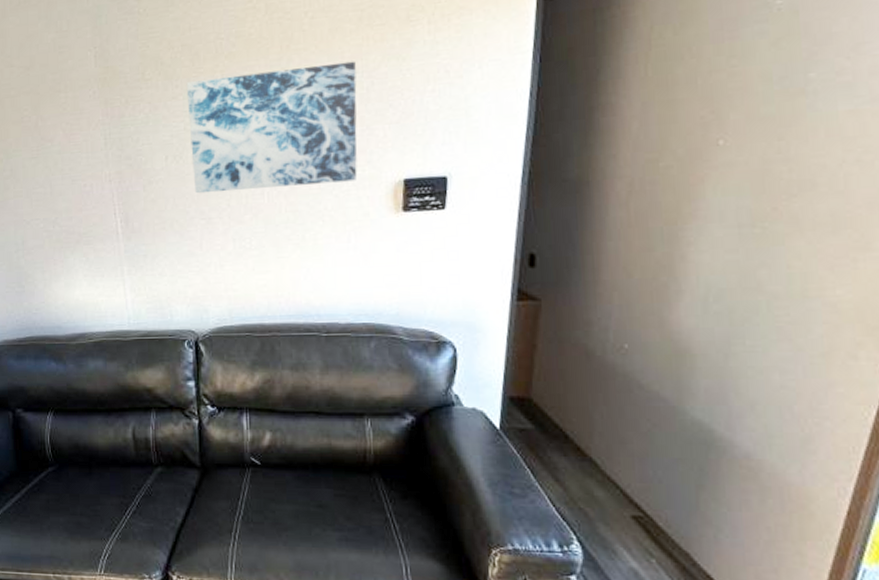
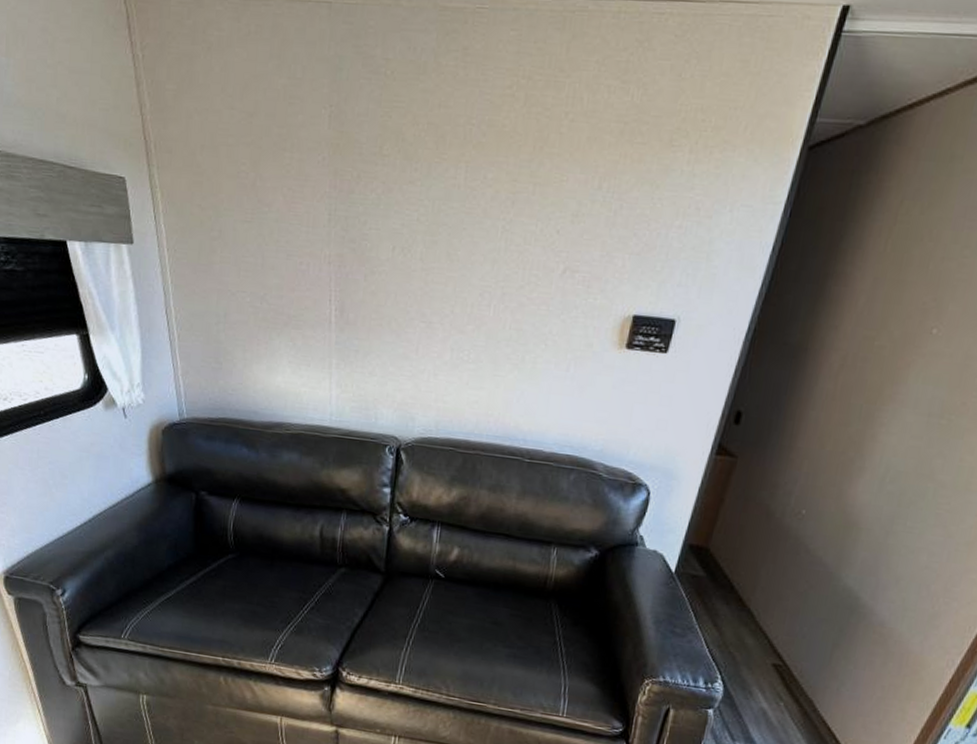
wall art: present [186,61,357,194] -> none [419,167,608,309]

